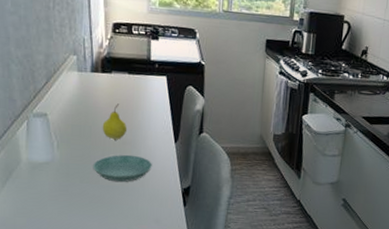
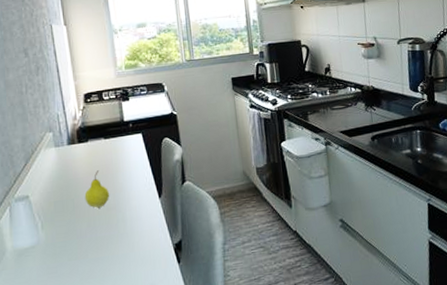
saucer: present [93,154,152,183] -> none [79,219,140,252]

